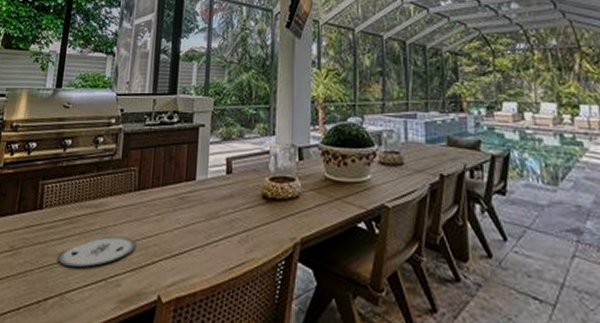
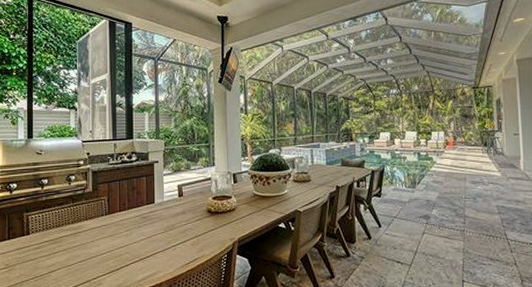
plate: present [57,236,136,267] -> none [47,249,111,274]

